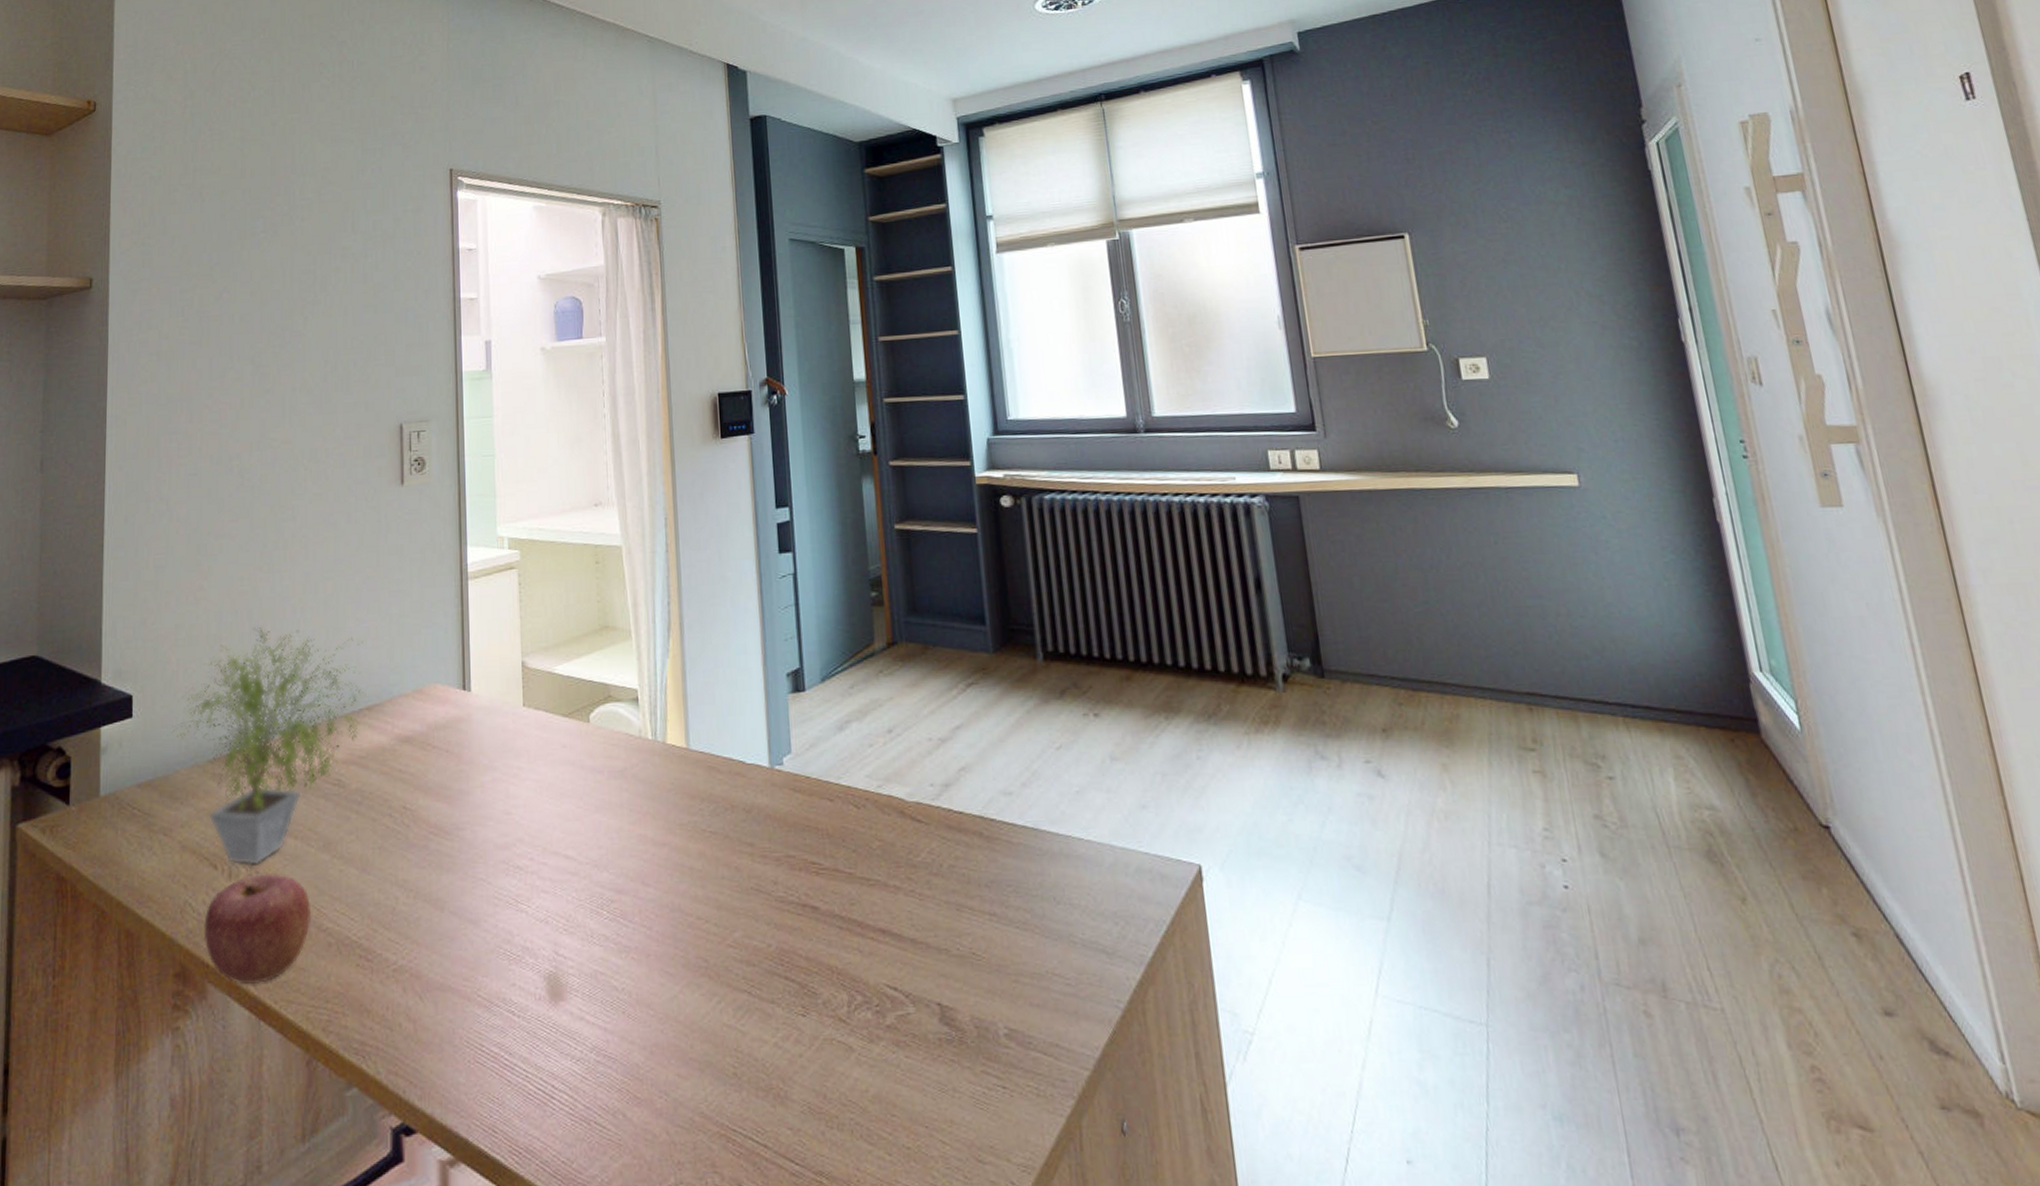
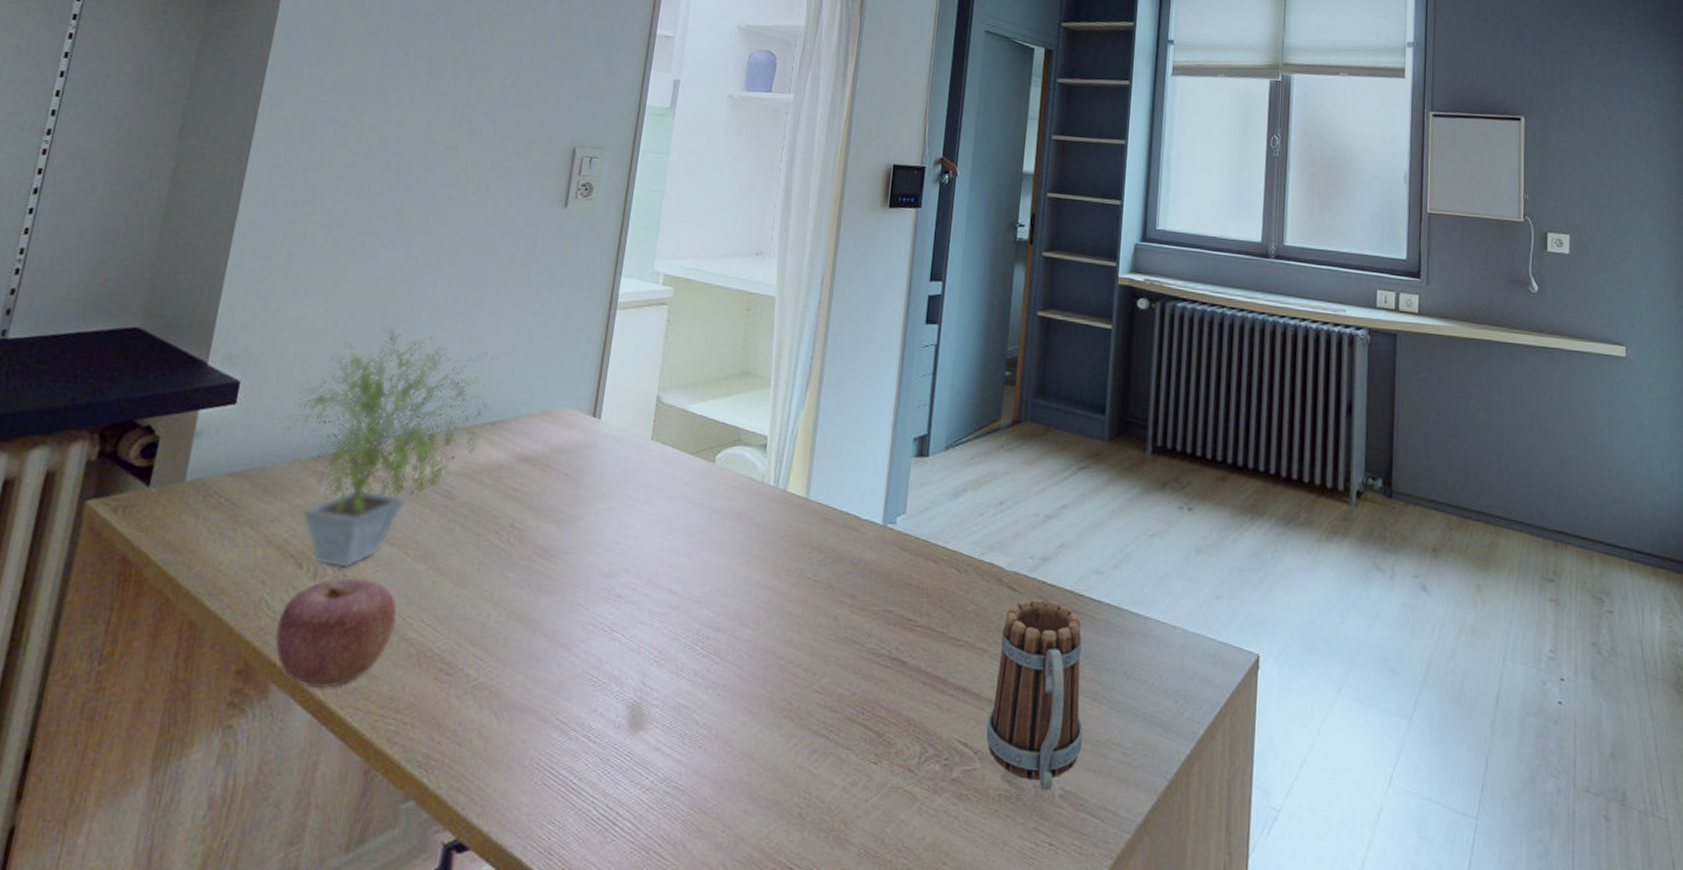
mug: none [913,827,1020,1031] -> present [986,598,1083,791]

